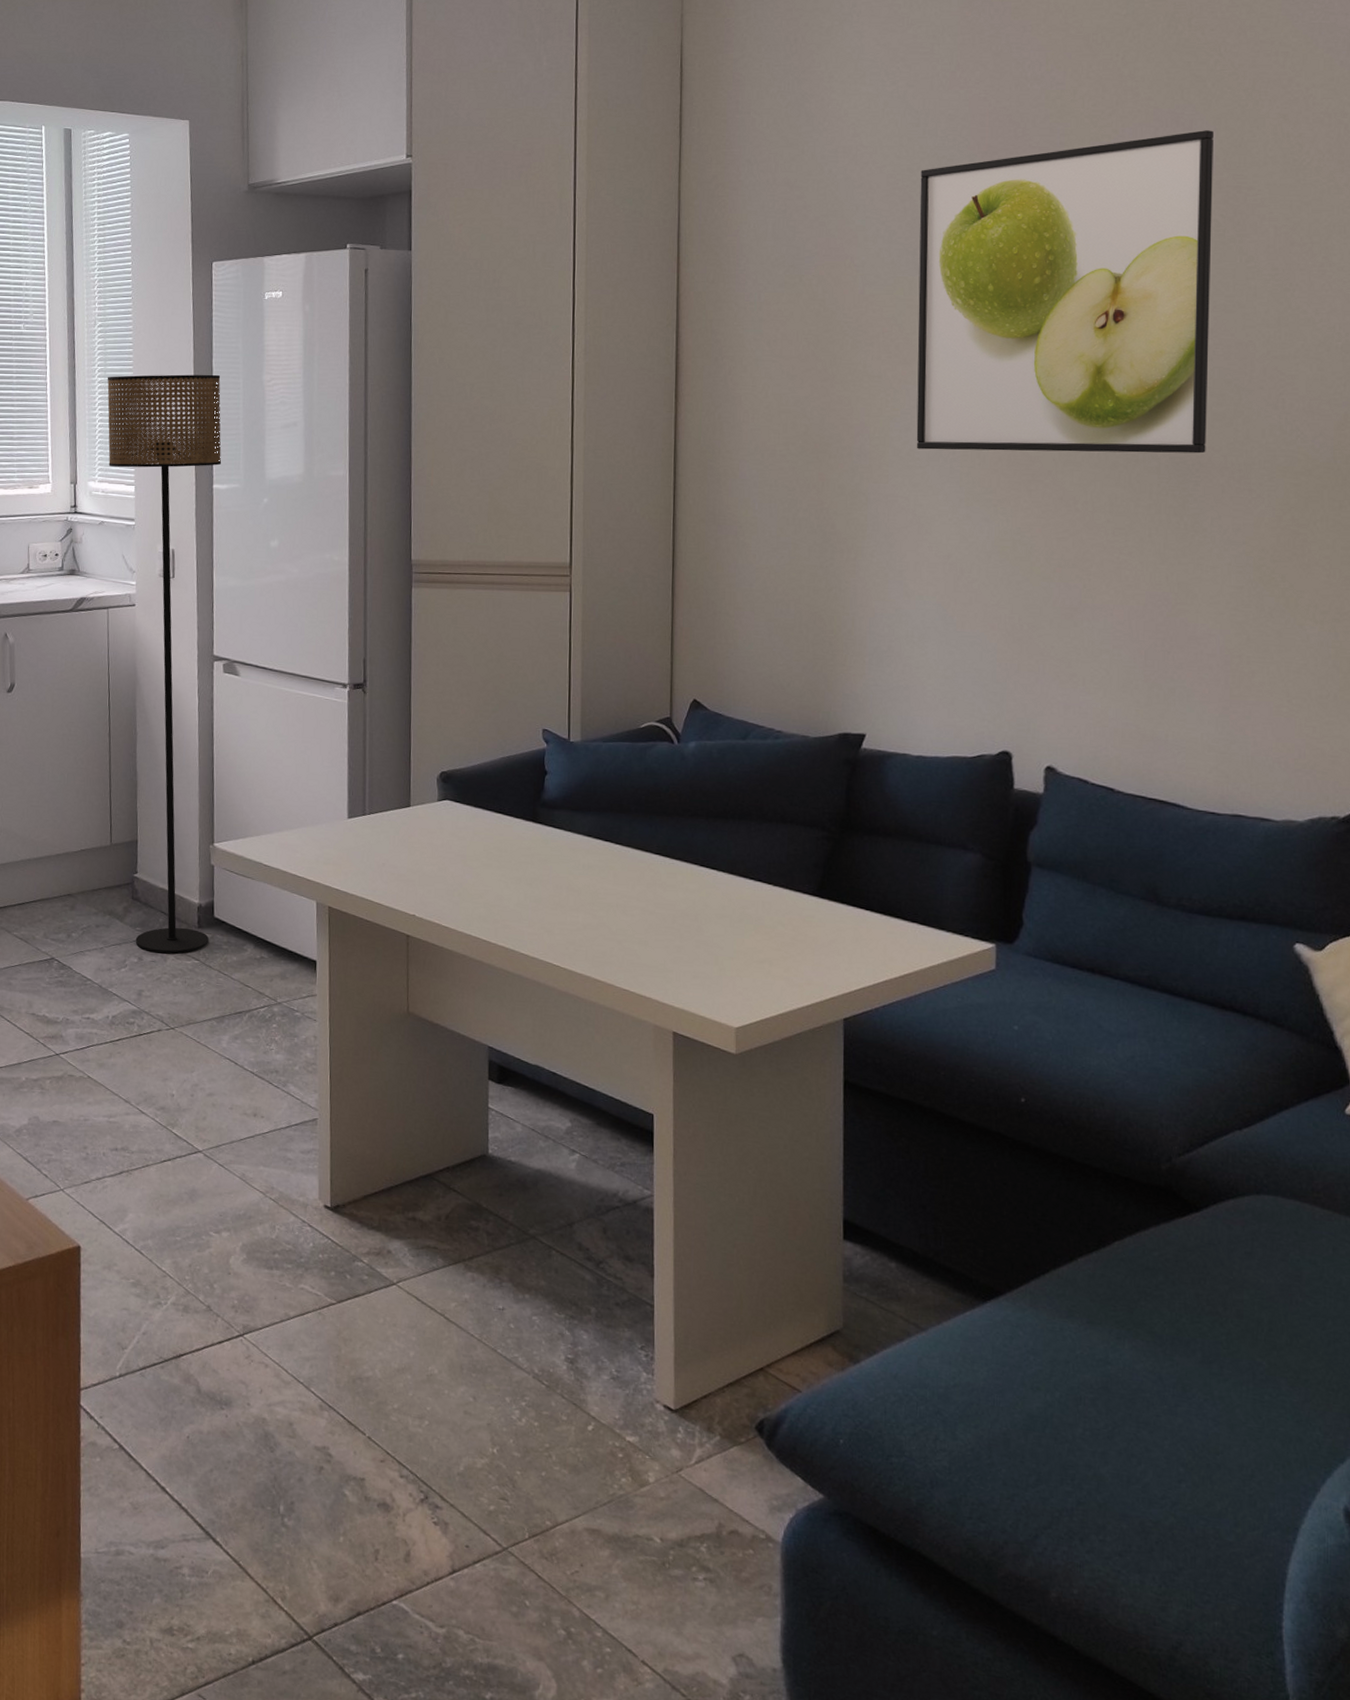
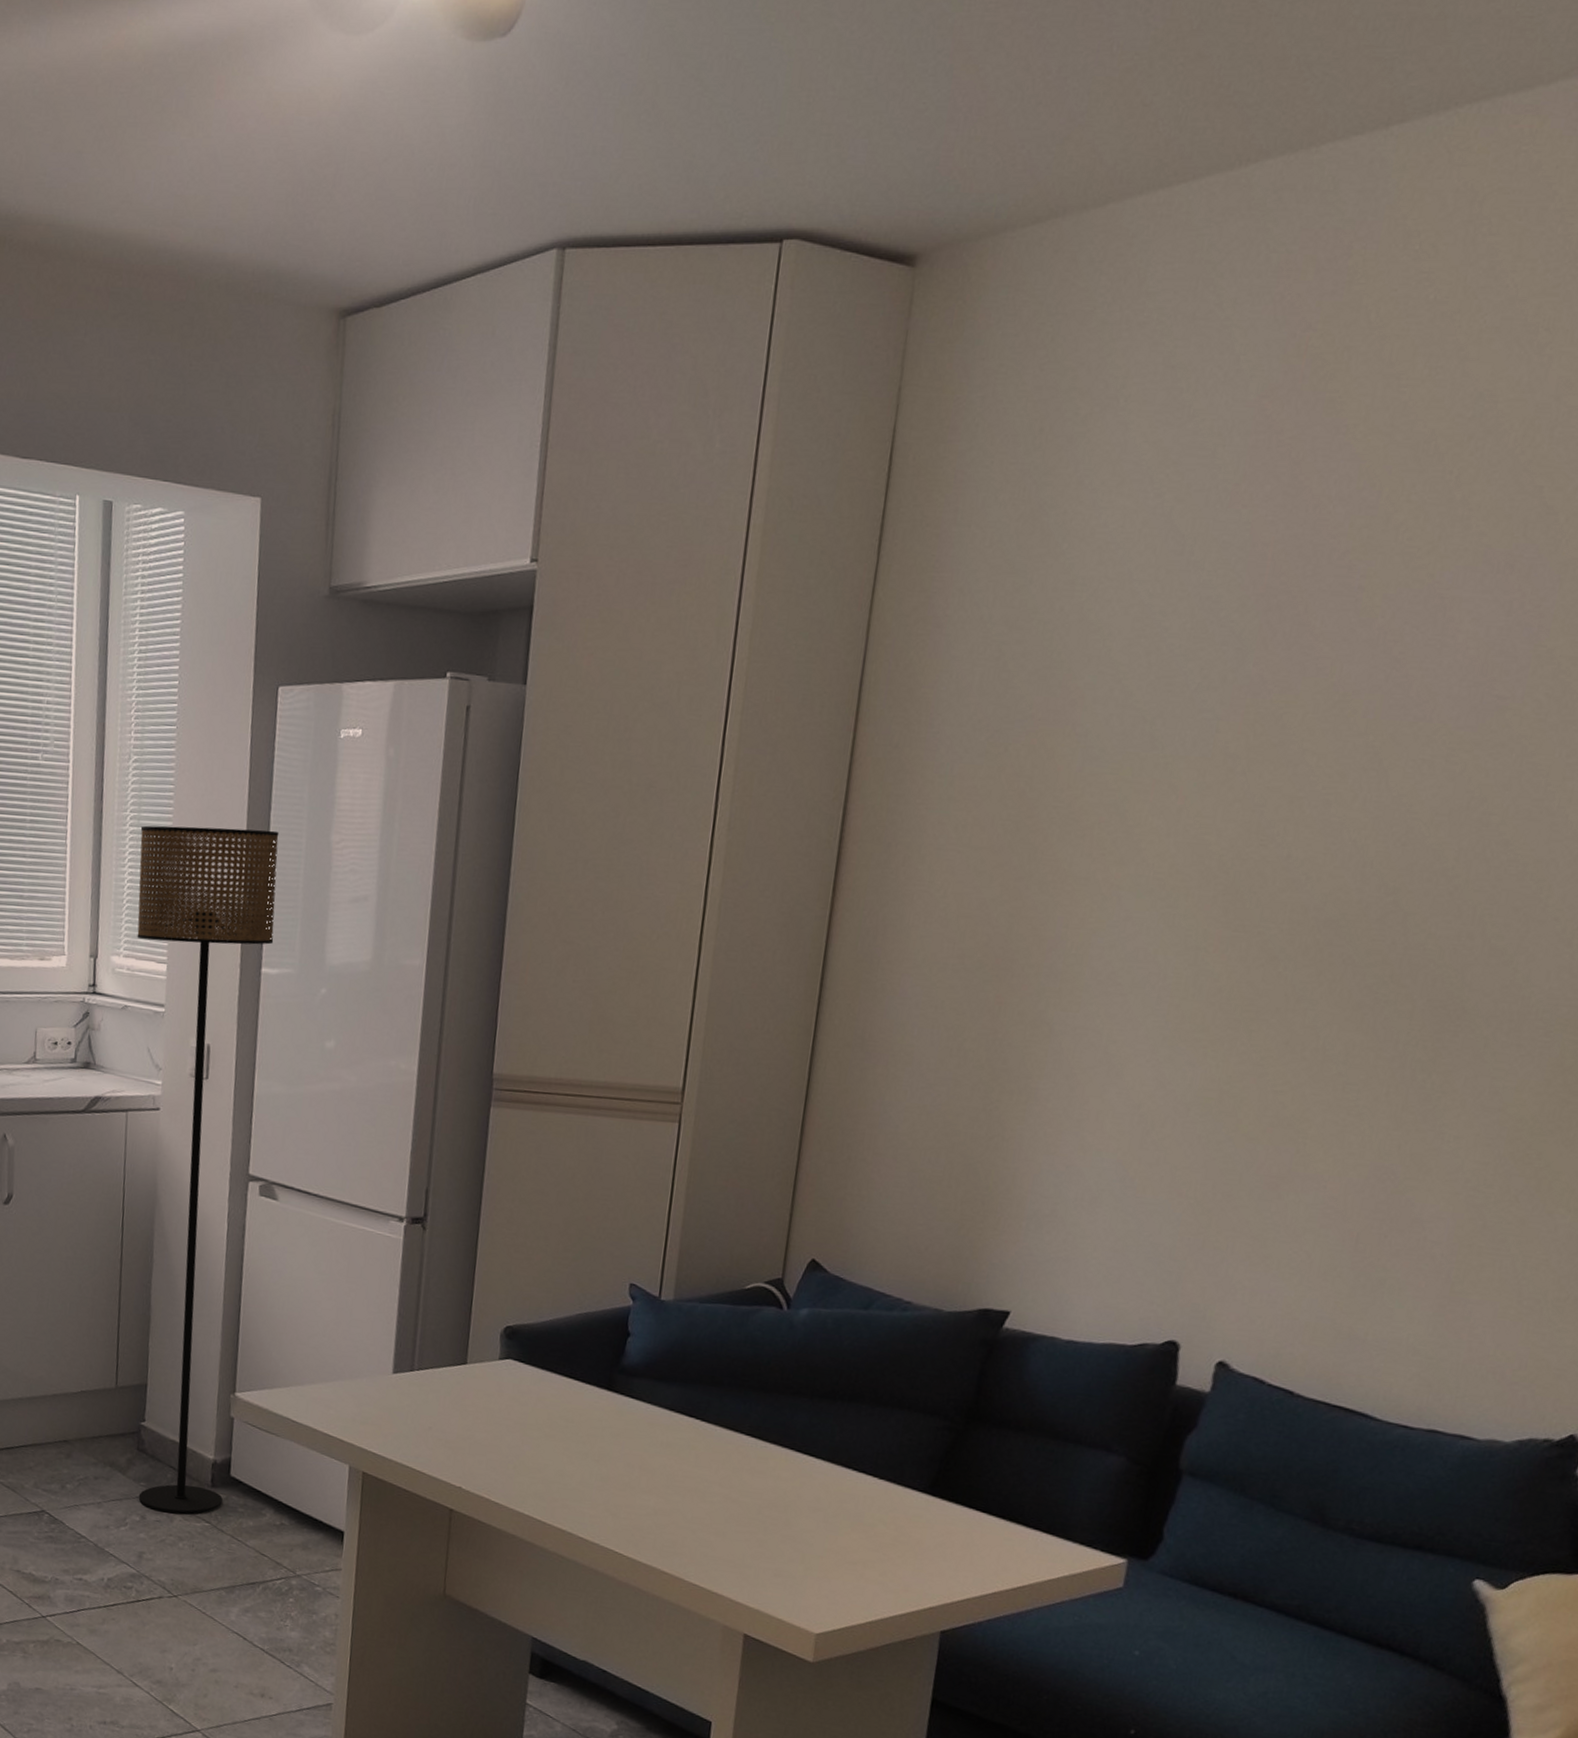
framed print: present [916,130,1214,454] -> none [1119,580,1557,997]

